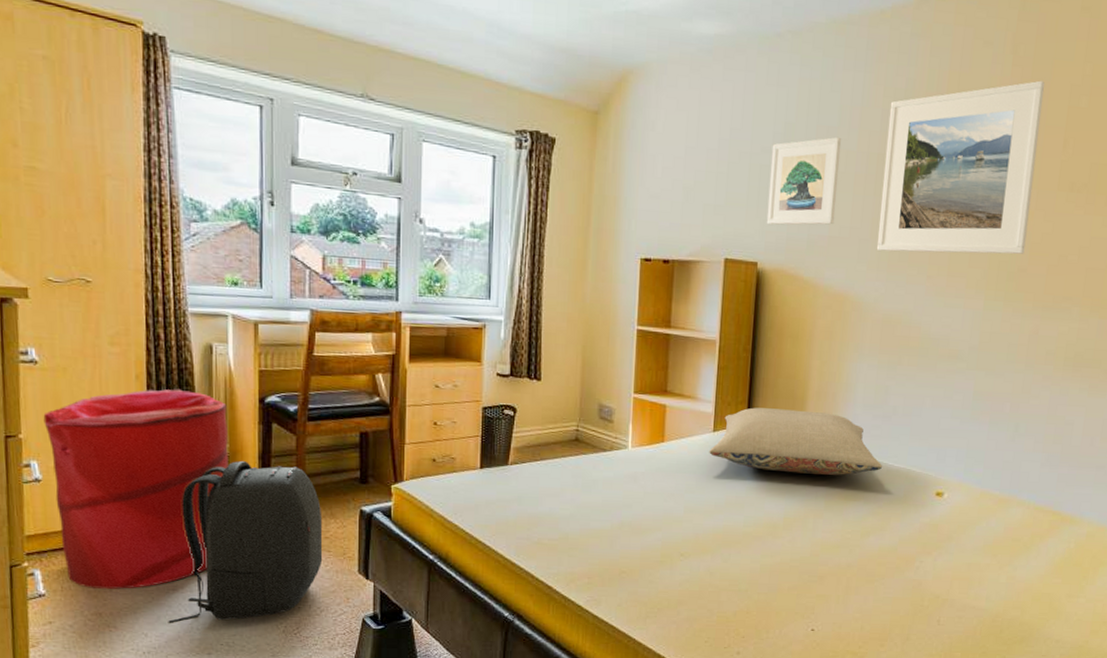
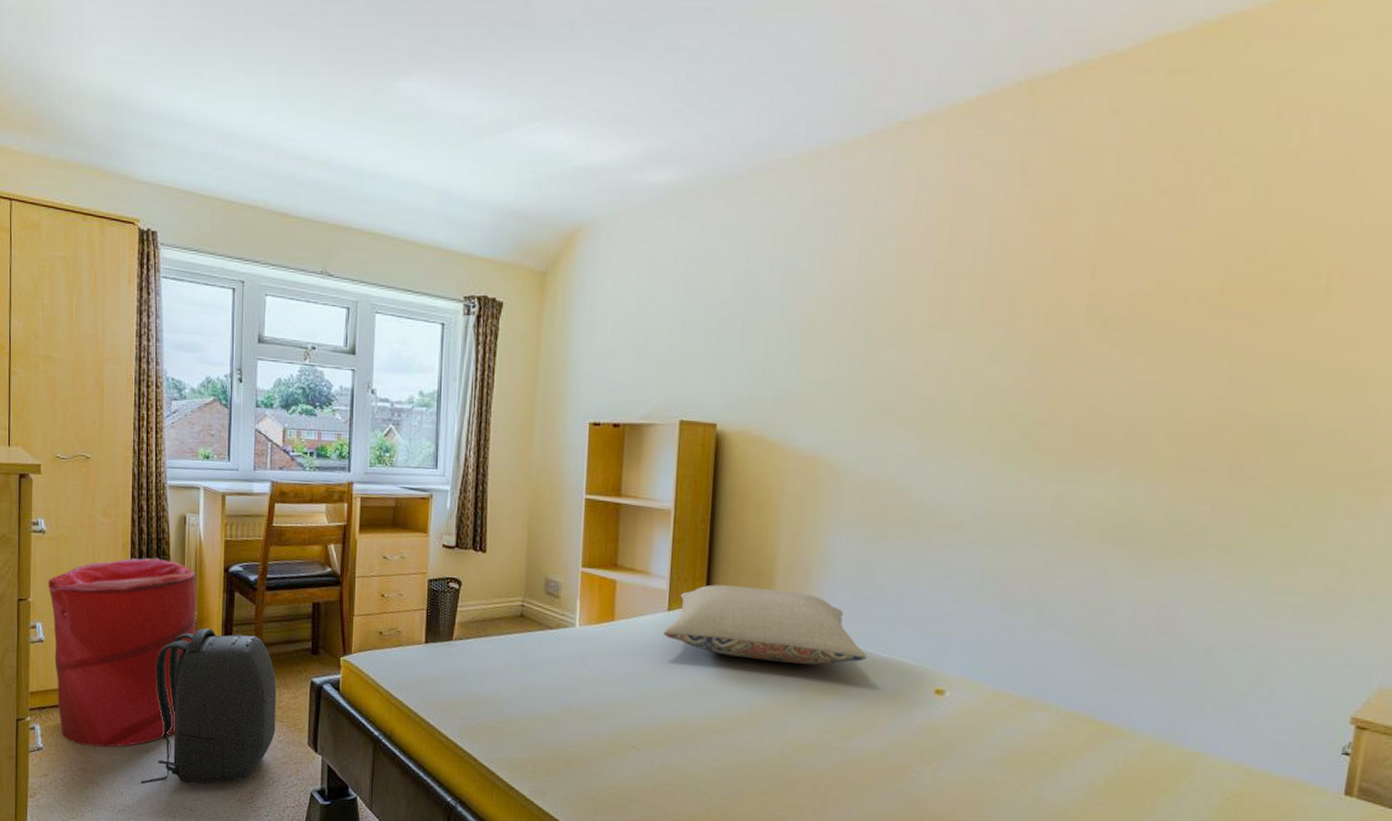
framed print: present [766,136,842,226] -> none [726,281,812,383]
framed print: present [876,80,1045,255] -> none [855,200,1065,408]

